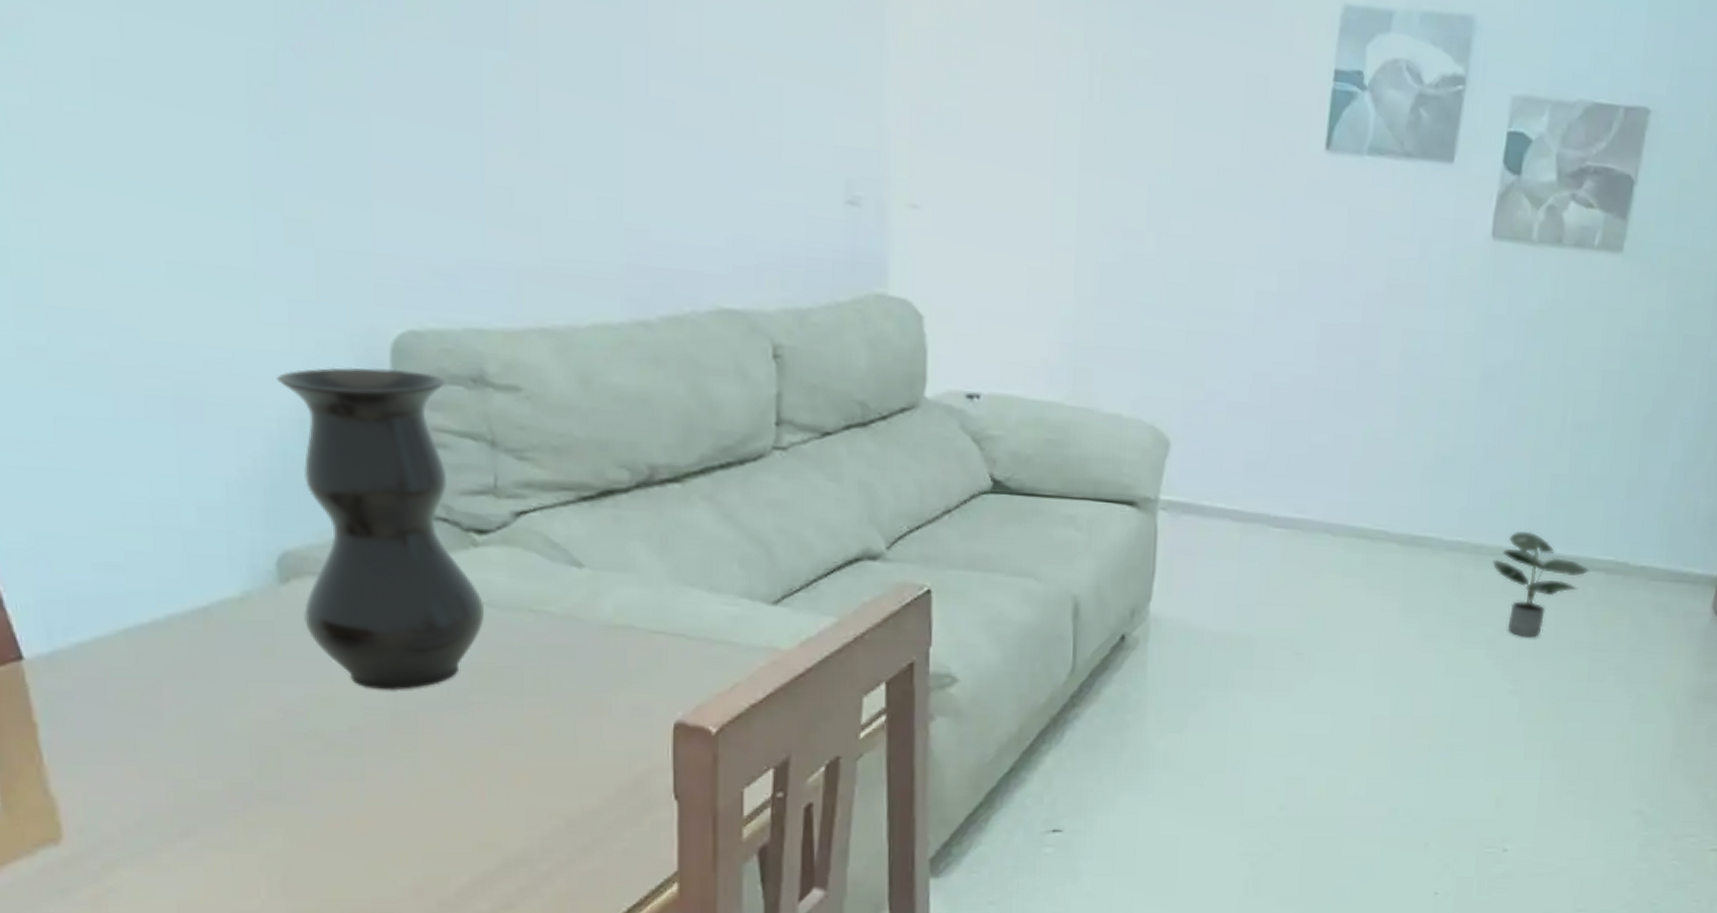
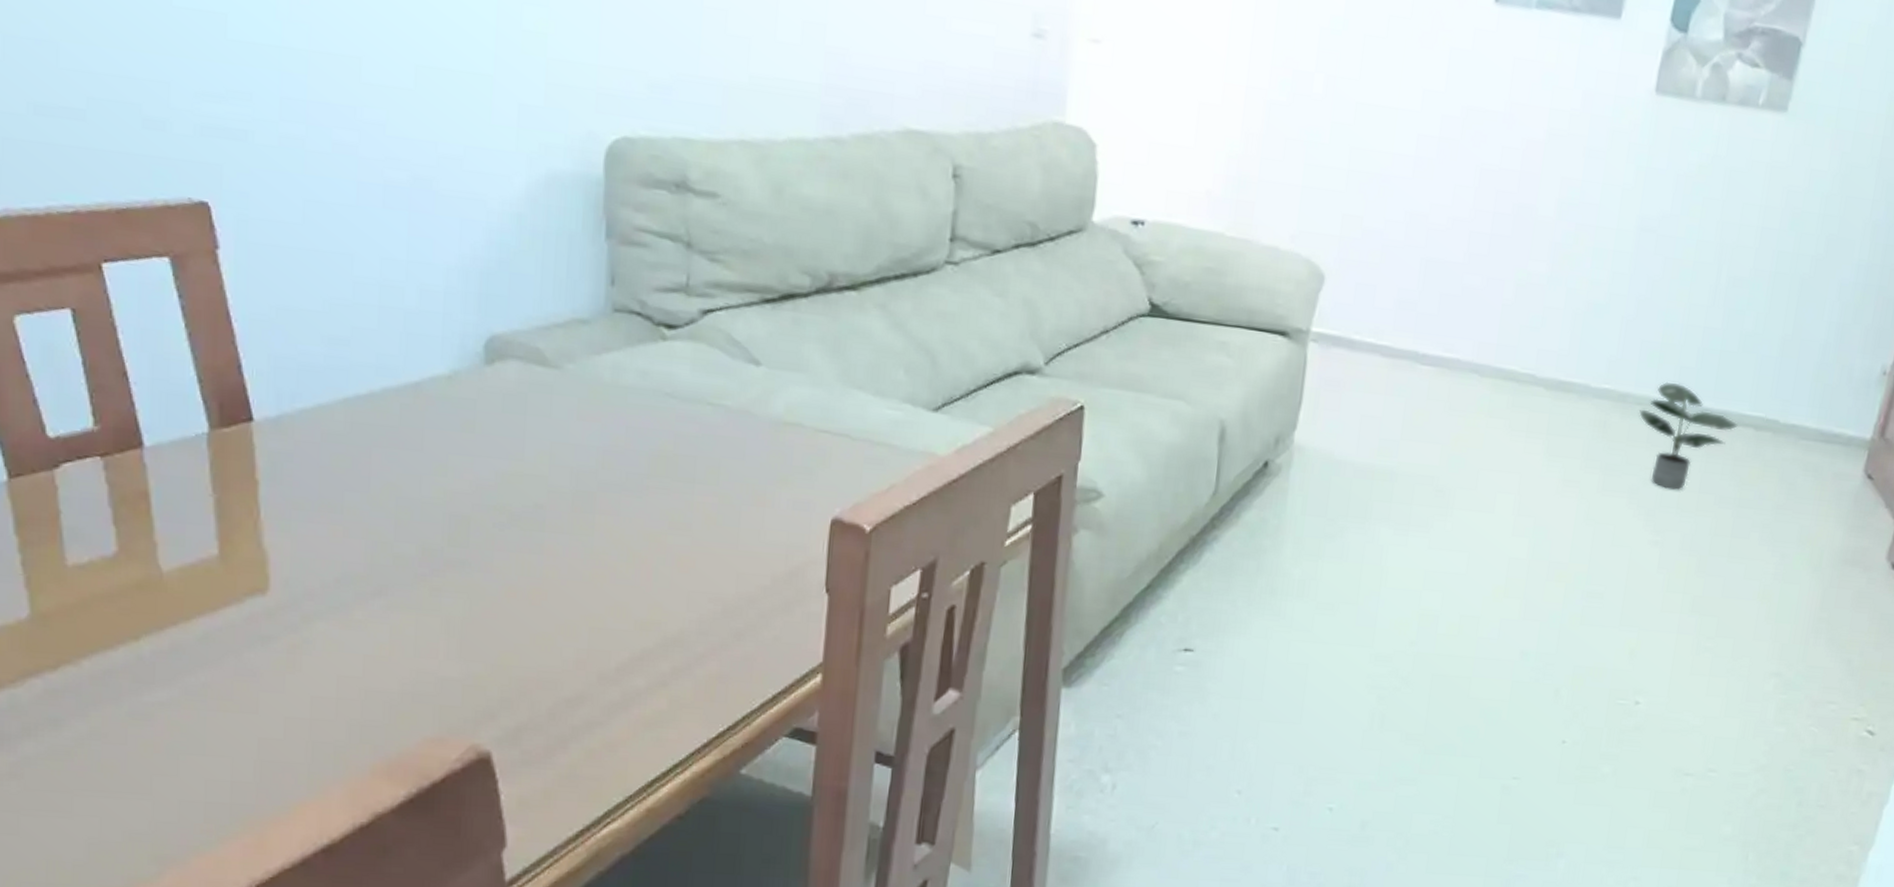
vase: present [276,367,485,691] -> none [501,167,667,471]

